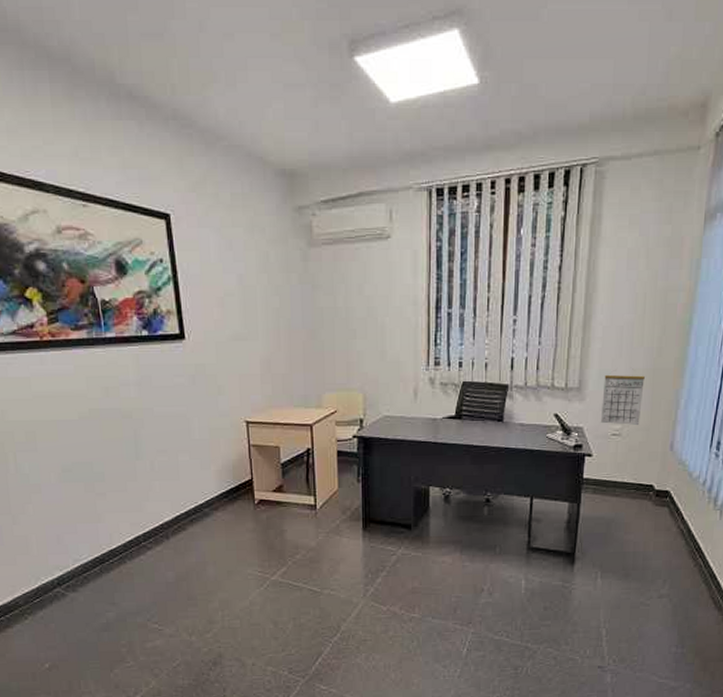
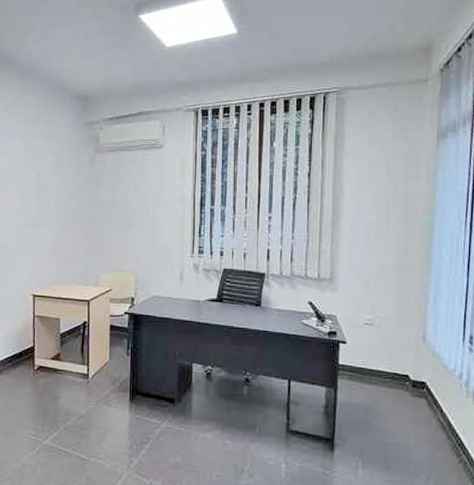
calendar: present [600,374,645,425] -> none [352,268,393,316]

